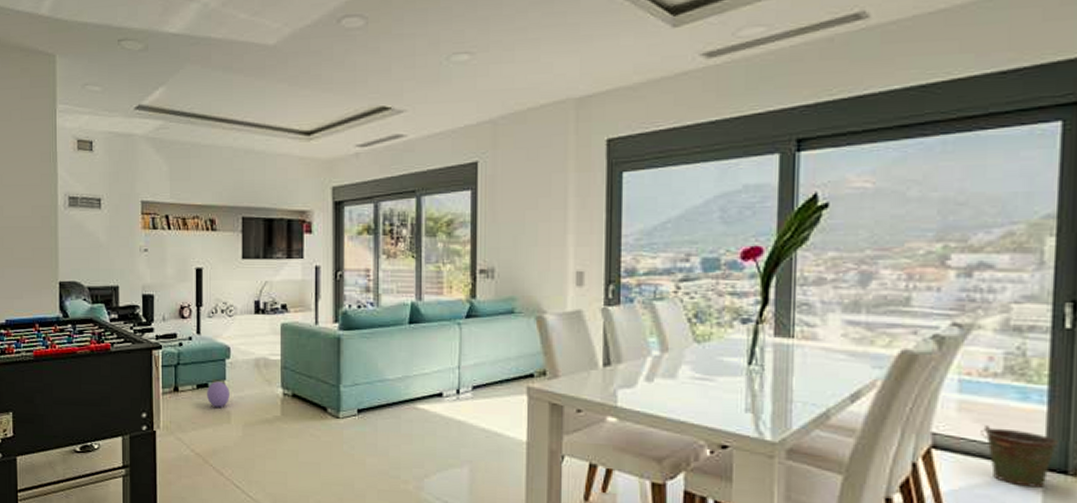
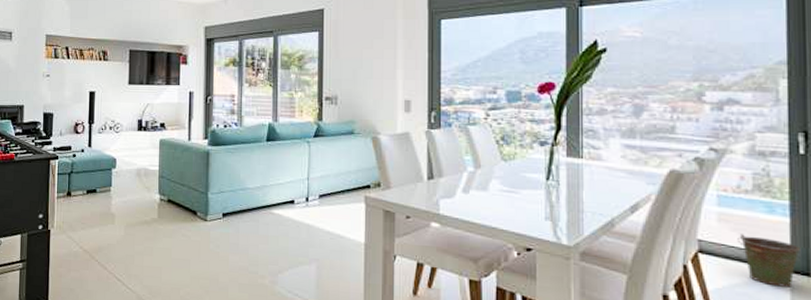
ball: present [206,381,230,407] -> none [94,187,115,210]

